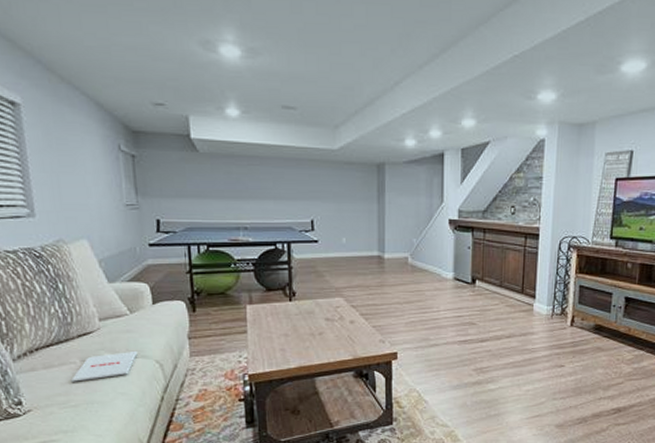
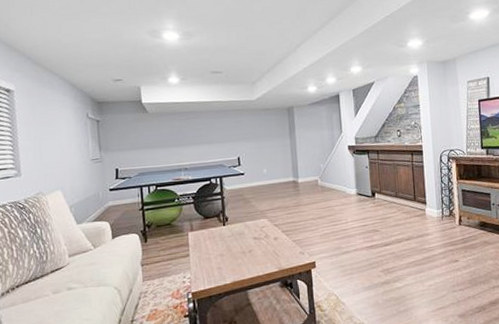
magazine: present [70,352,138,382] -> none [44,281,100,313]

